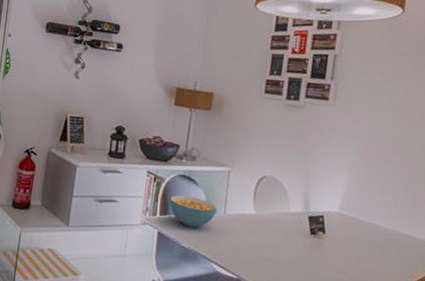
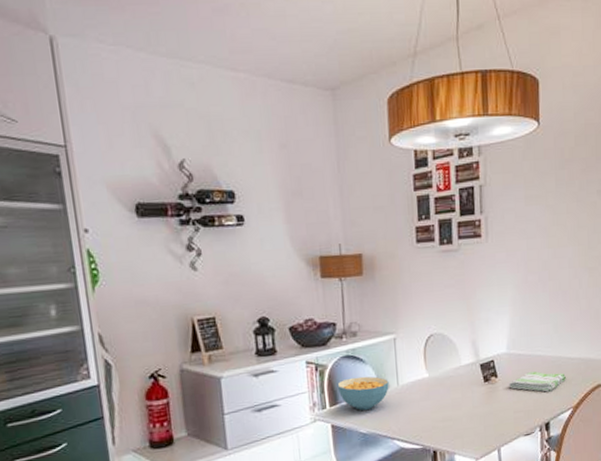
dish towel: none [335,237,402,264] -> present [508,371,567,392]

